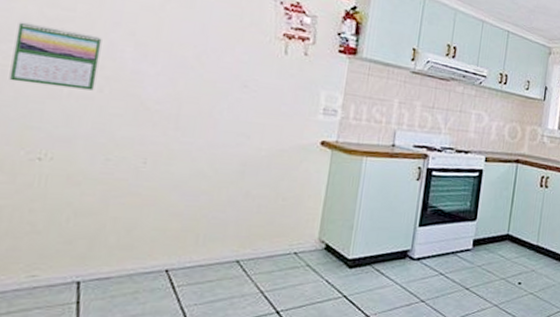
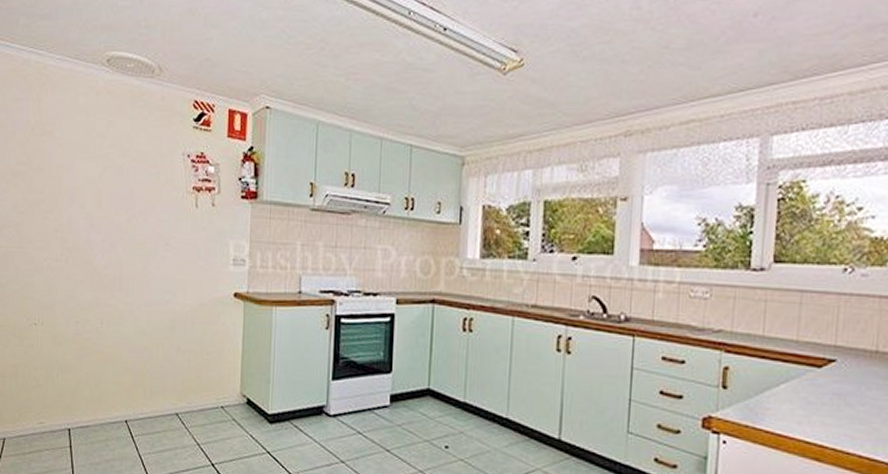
calendar: present [9,22,102,91] -> none [11,209,63,262]

